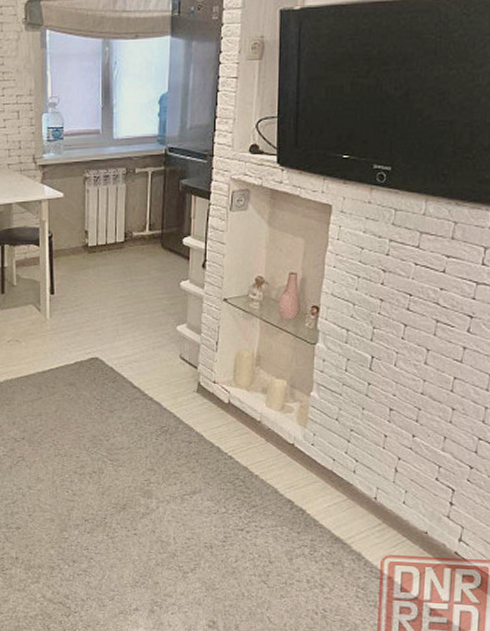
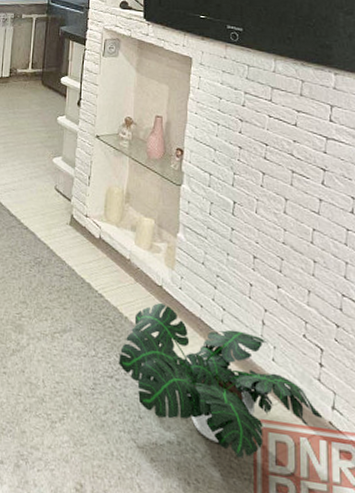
potted plant: none [249,459,450,589] -> present [118,302,323,459]

